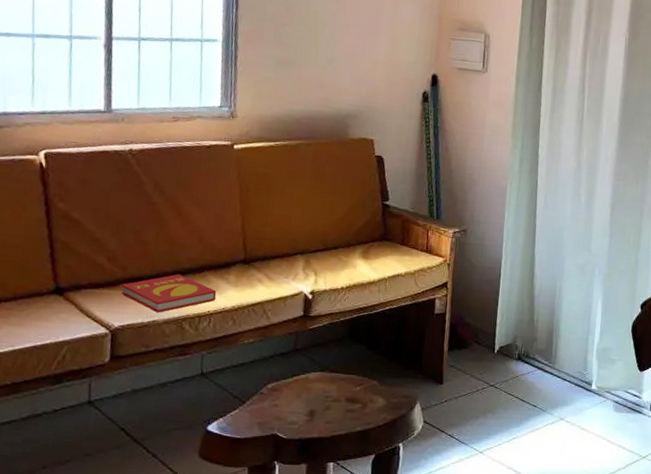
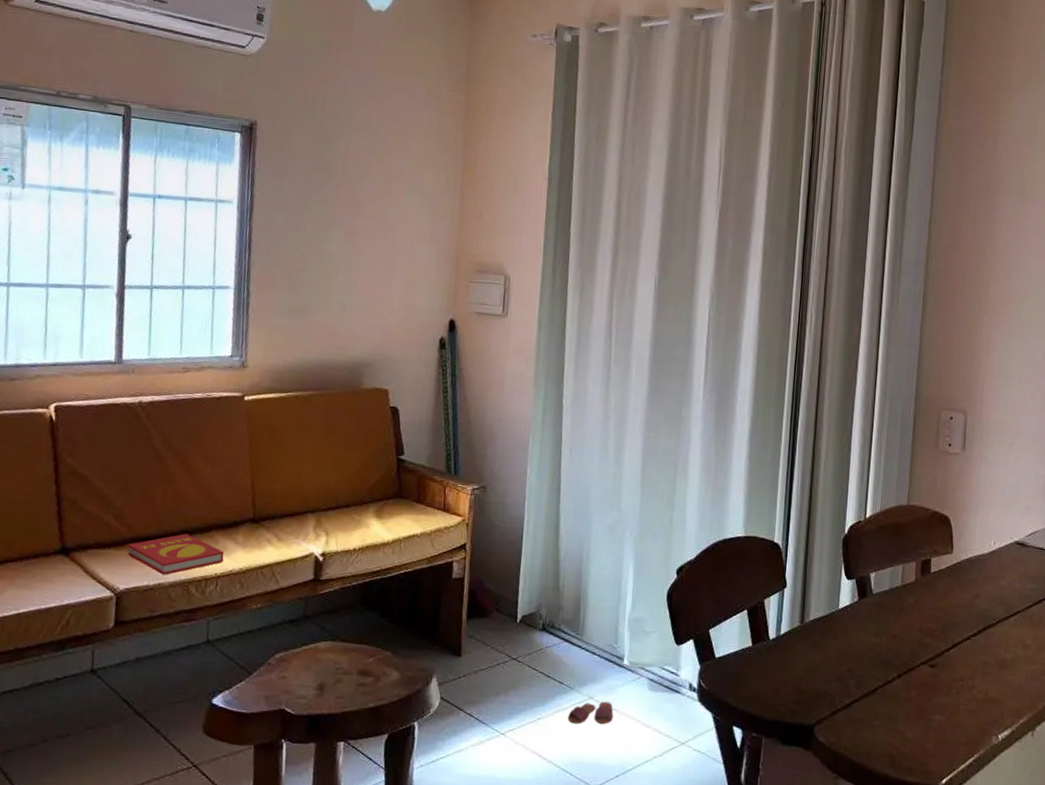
slippers: none [540,422,582,442] -> present [567,701,614,724]

